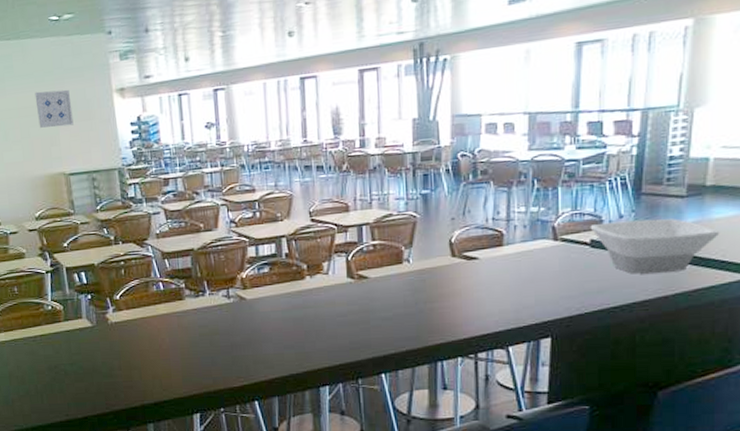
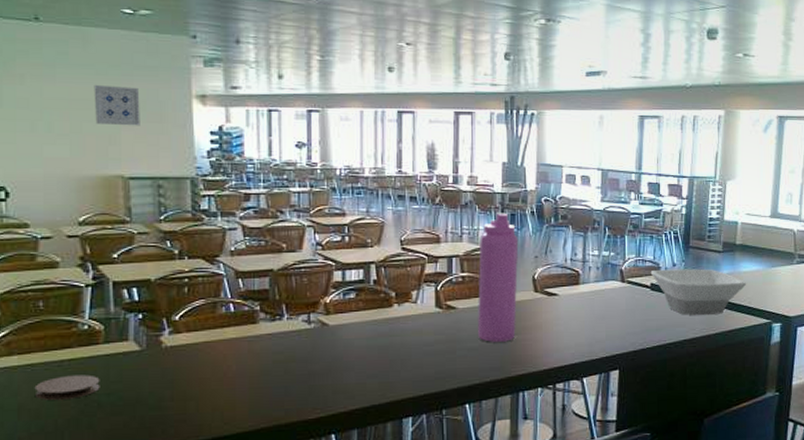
coaster: none [18,348,65,370] -> present [34,375,100,401]
water bottle: none [389,173,433,311] -> present [478,213,519,342]

